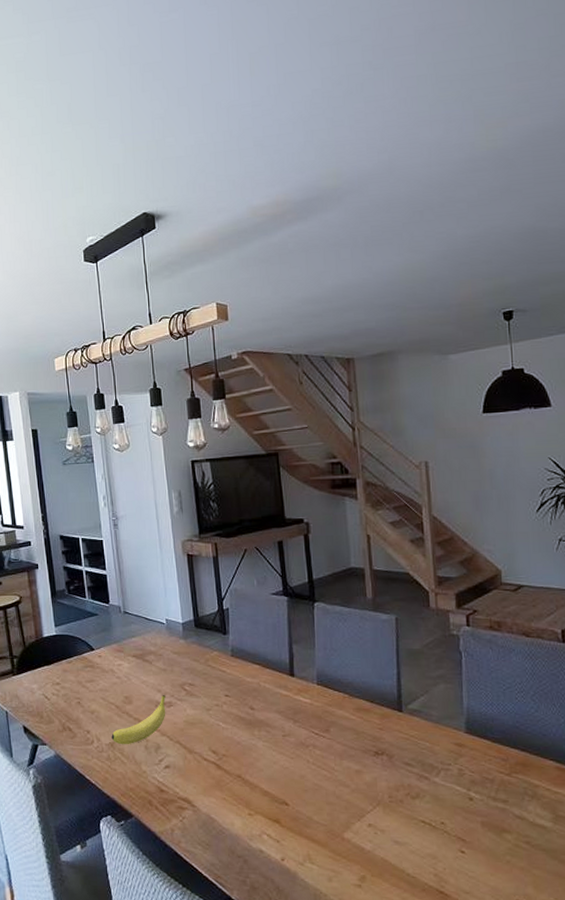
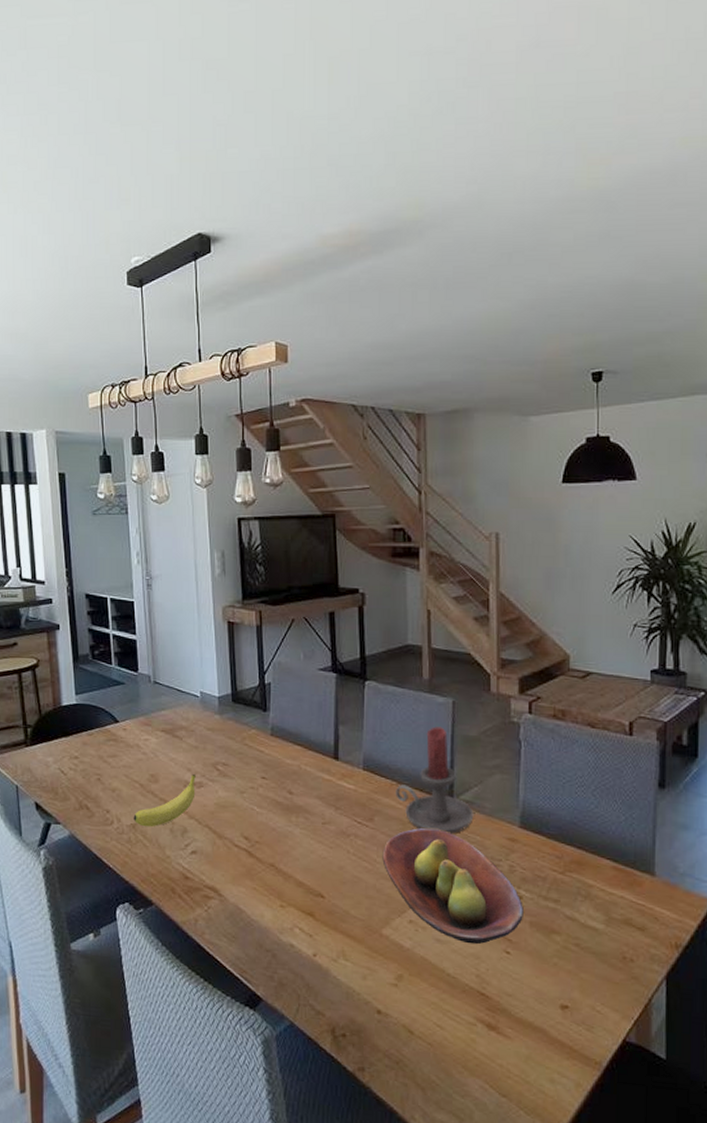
fruit bowl: none [339,737,475,845] -> present [382,828,524,945]
candle holder: none [348,642,422,742] -> present [396,726,474,835]

